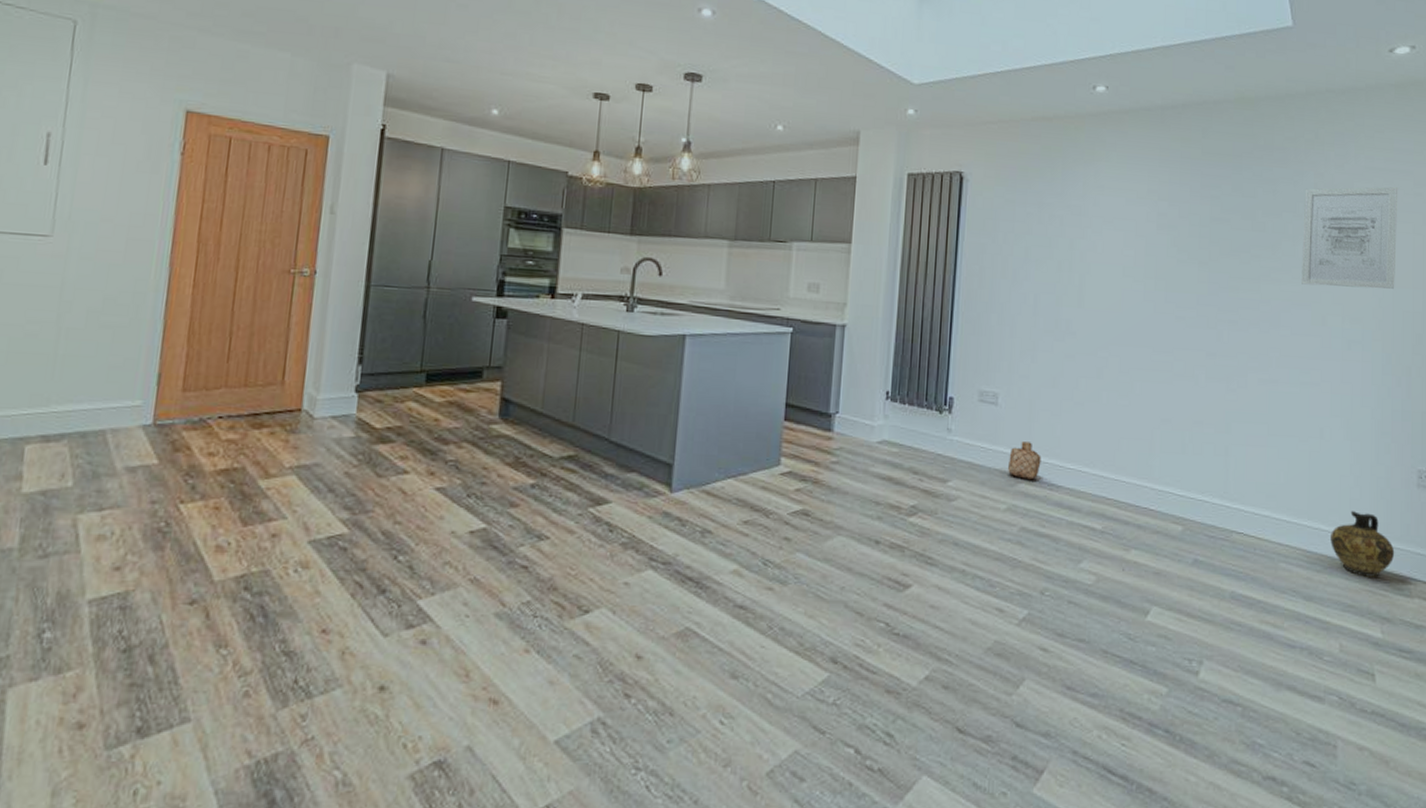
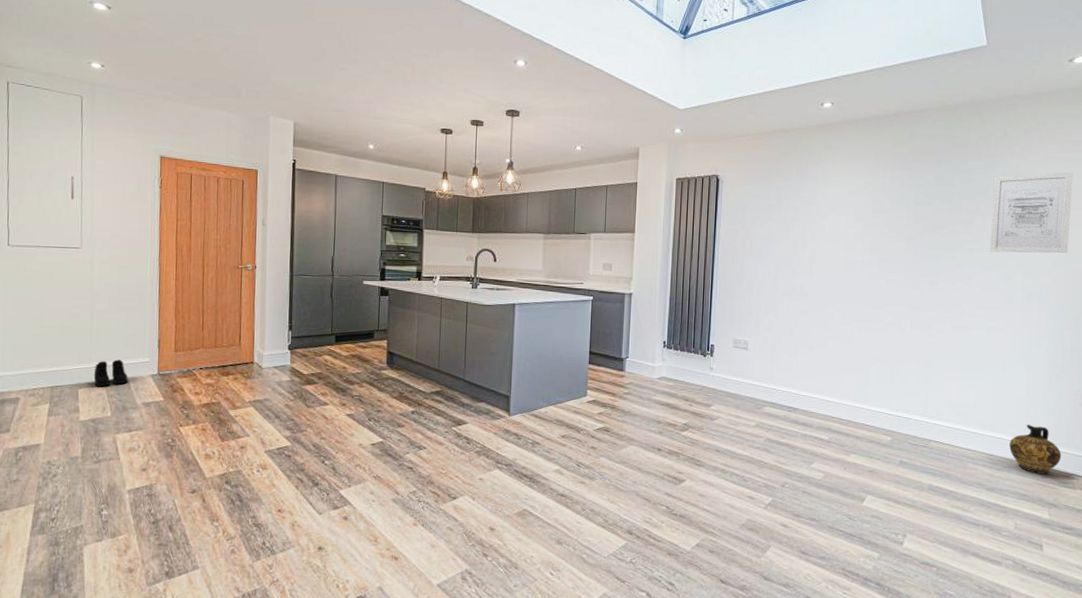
boots: none [51,401,106,442] -> present [93,359,128,387]
basket: present [1008,441,1042,480] -> none [756,376,782,404]

